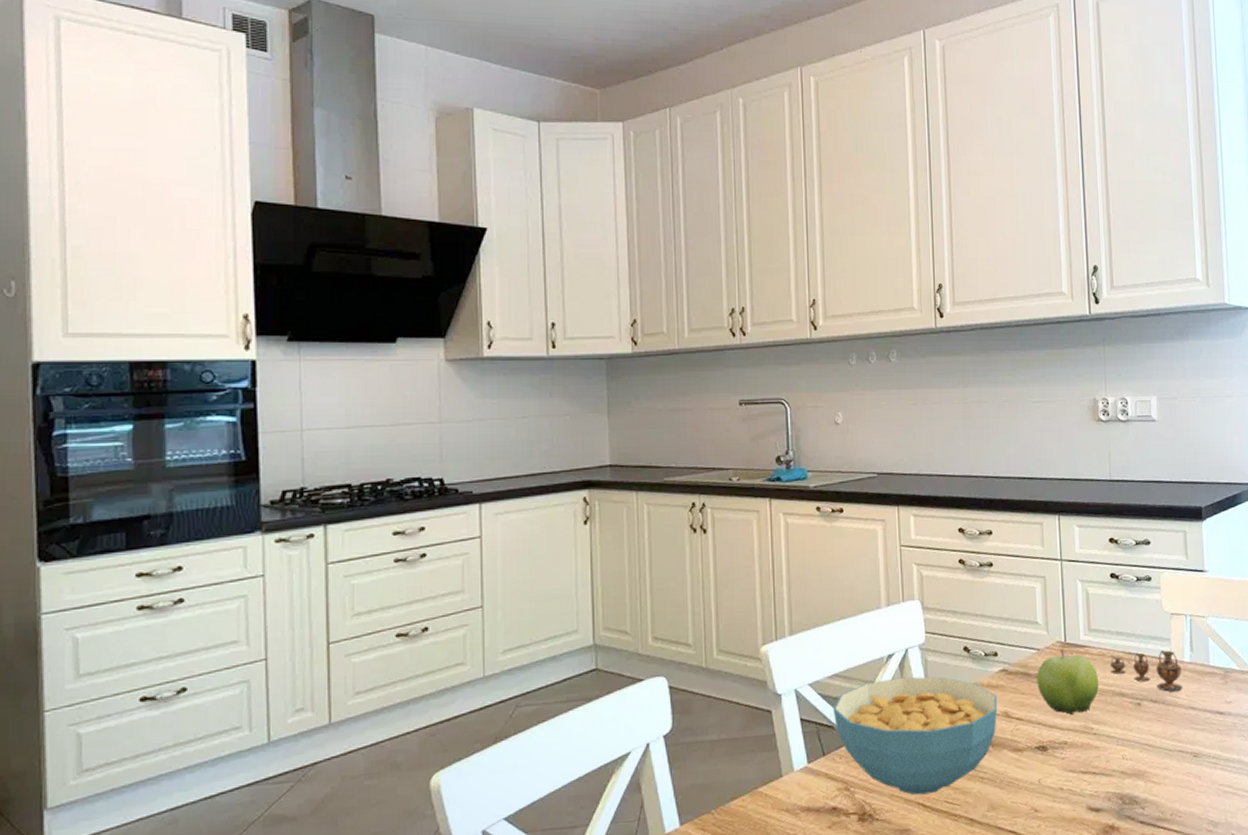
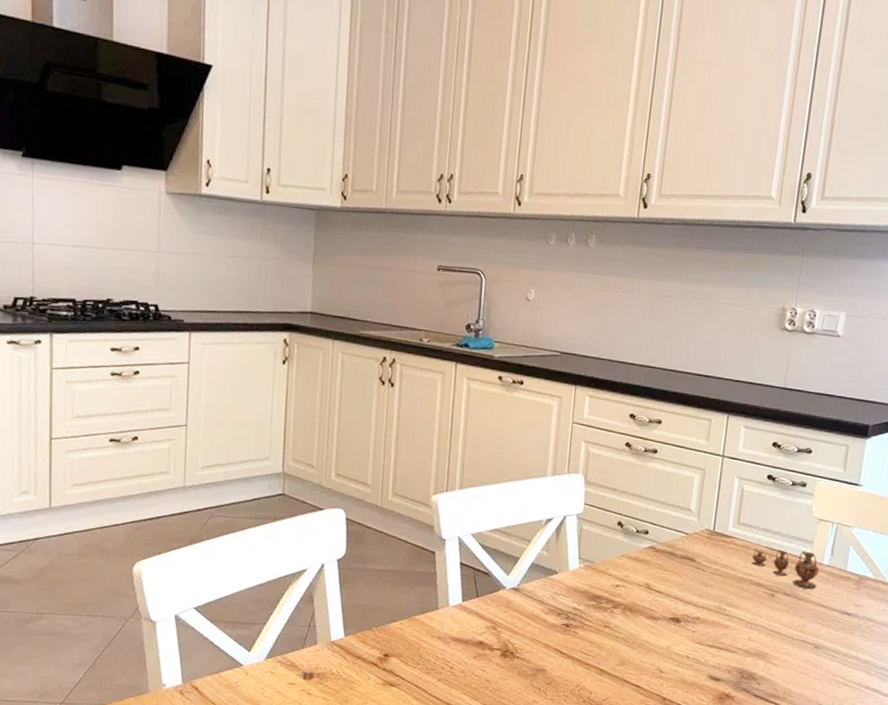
cereal bowl: present [833,676,998,795] -> none [490,540,642,643]
fruit: present [1037,650,1100,715] -> none [681,537,739,595]

